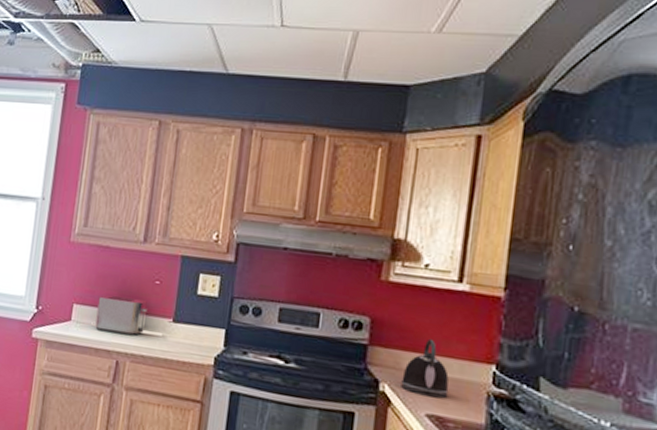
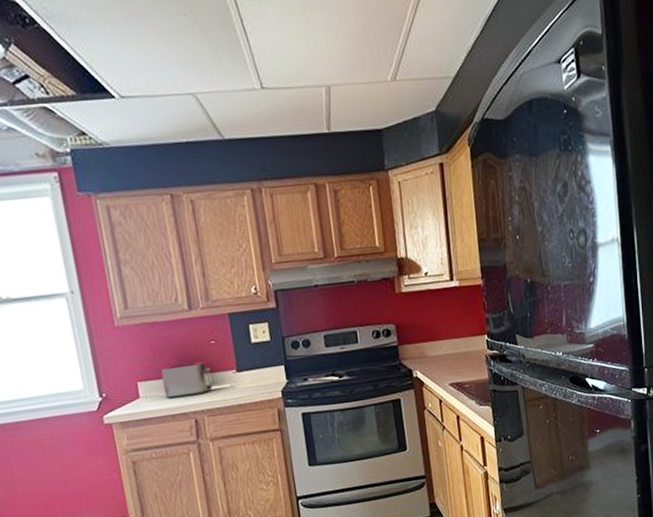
kettle: present [401,338,449,399] -> none [427,328,461,372]

